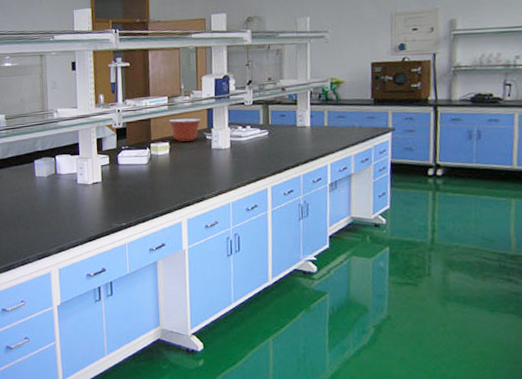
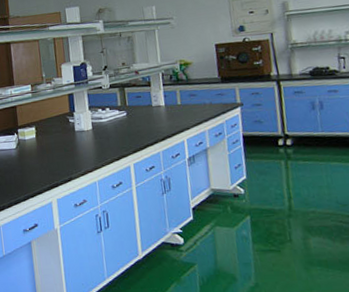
mixing bowl: present [168,118,202,142] -> none [33,103,64,126]

